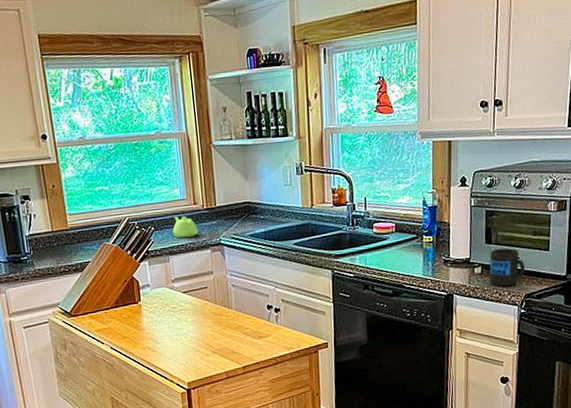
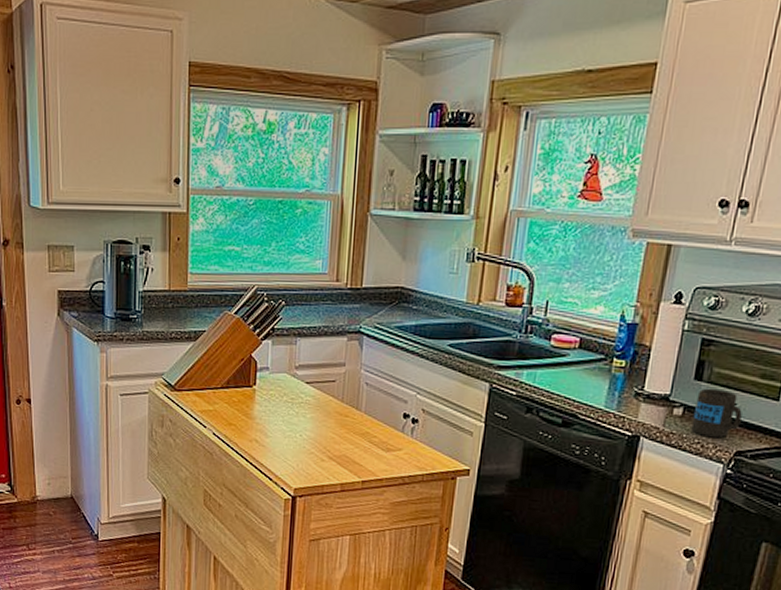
teapot: present [172,216,198,238] -> none [306,292,336,320]

